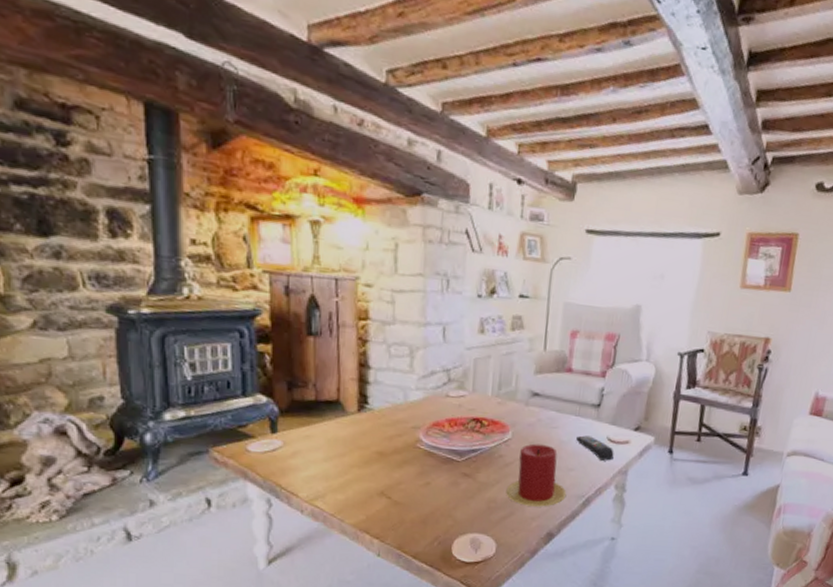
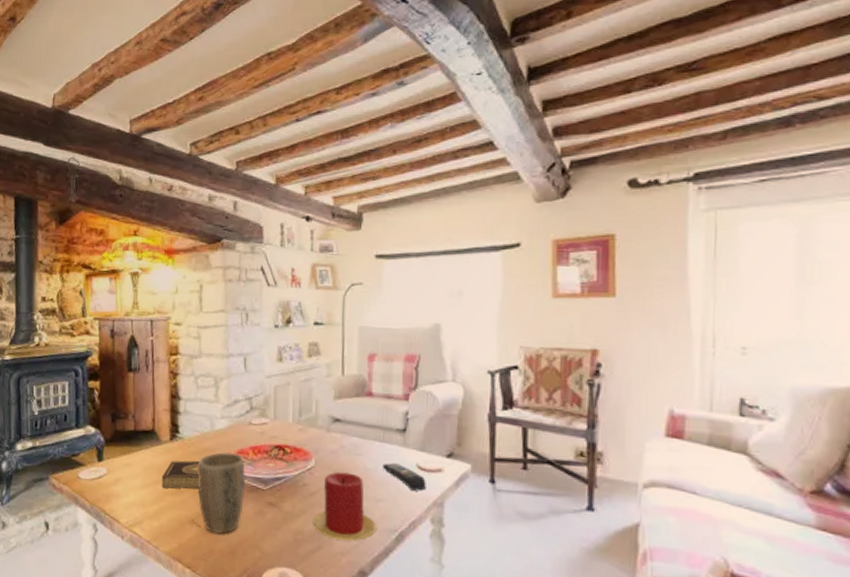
book: none [347,432,391,461] -> present [161,460,200,489]
plant pot: none [388,424,440,505] -> present [197,452,245,534]

